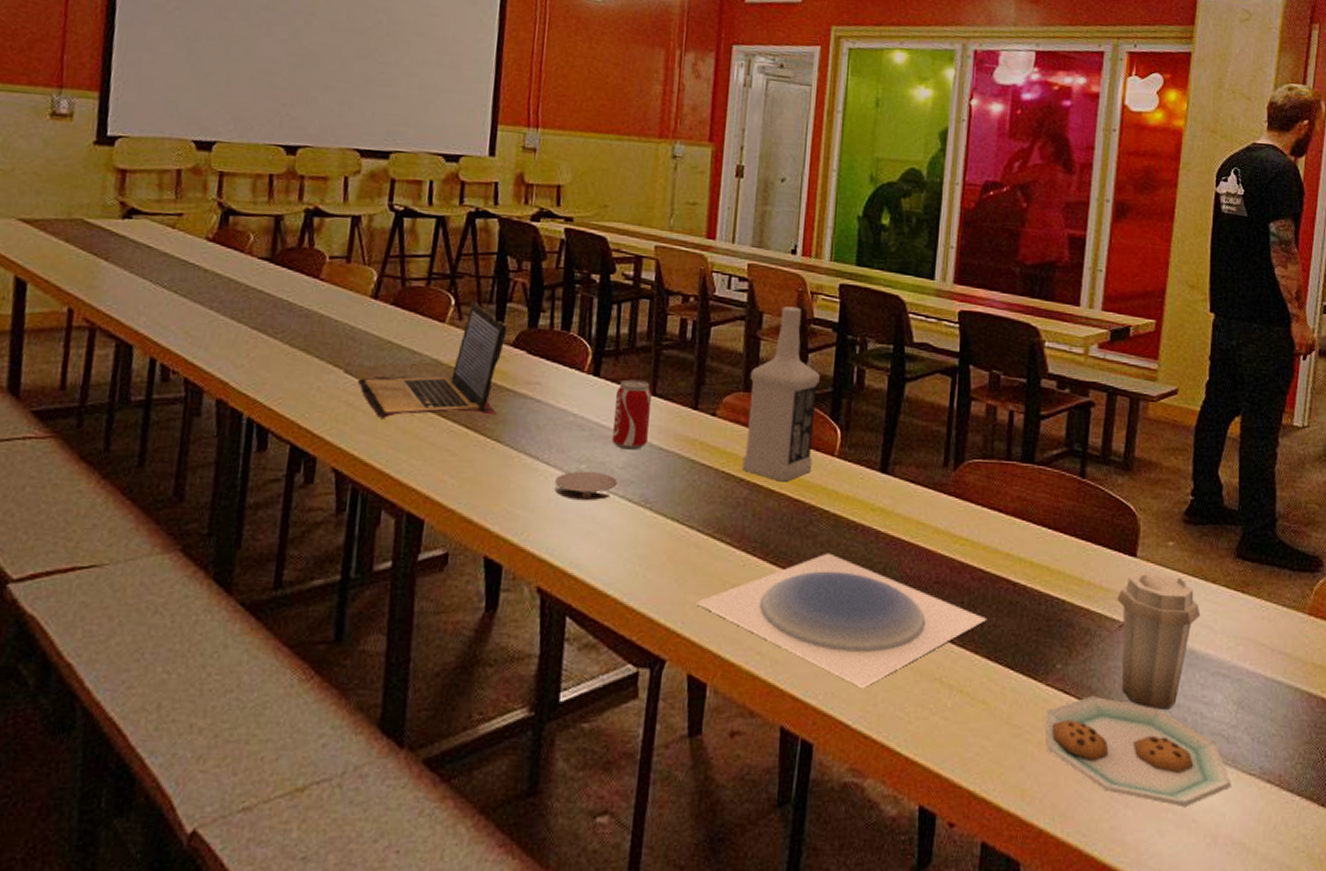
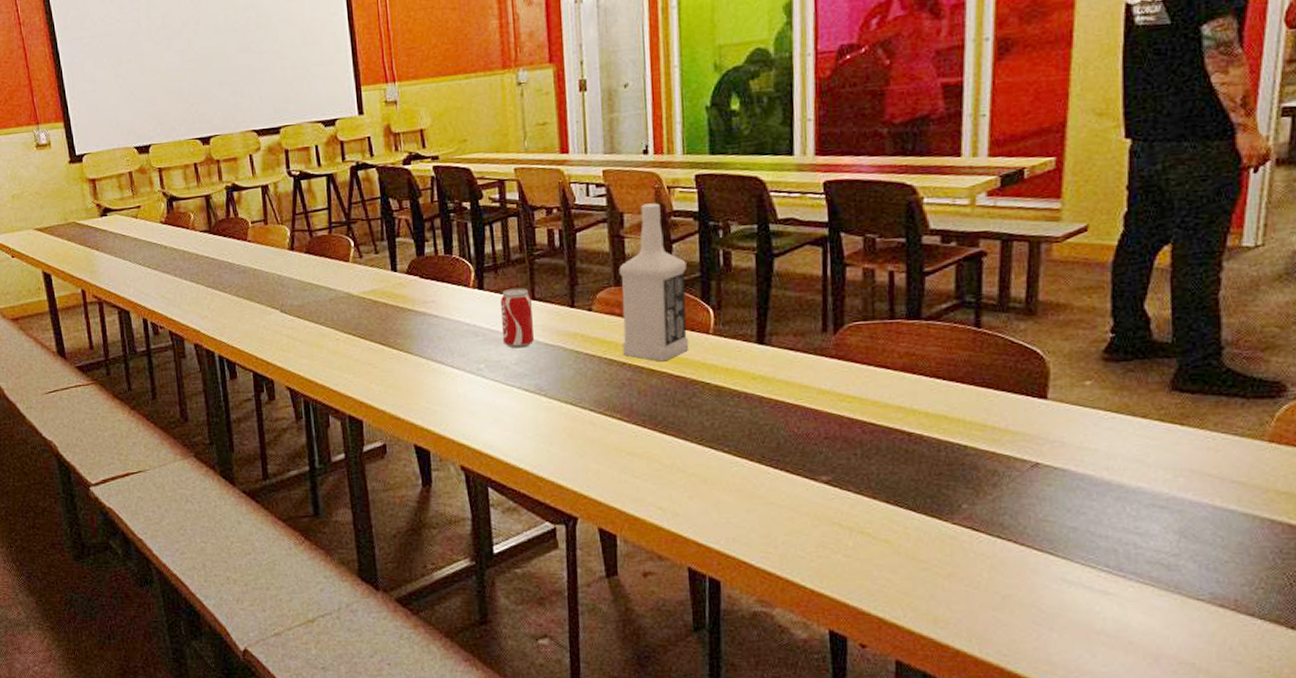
laptop: present [357,301,508,420] -> none [291,241,404,346]
coaster: present [555,470,617,501] -> none [461,369,513,395]
plate: present [696,553,987,687] -> none [597,419,883,533]
plate: present [1045,571,1232,808] -> none [953,411,1176,631]

